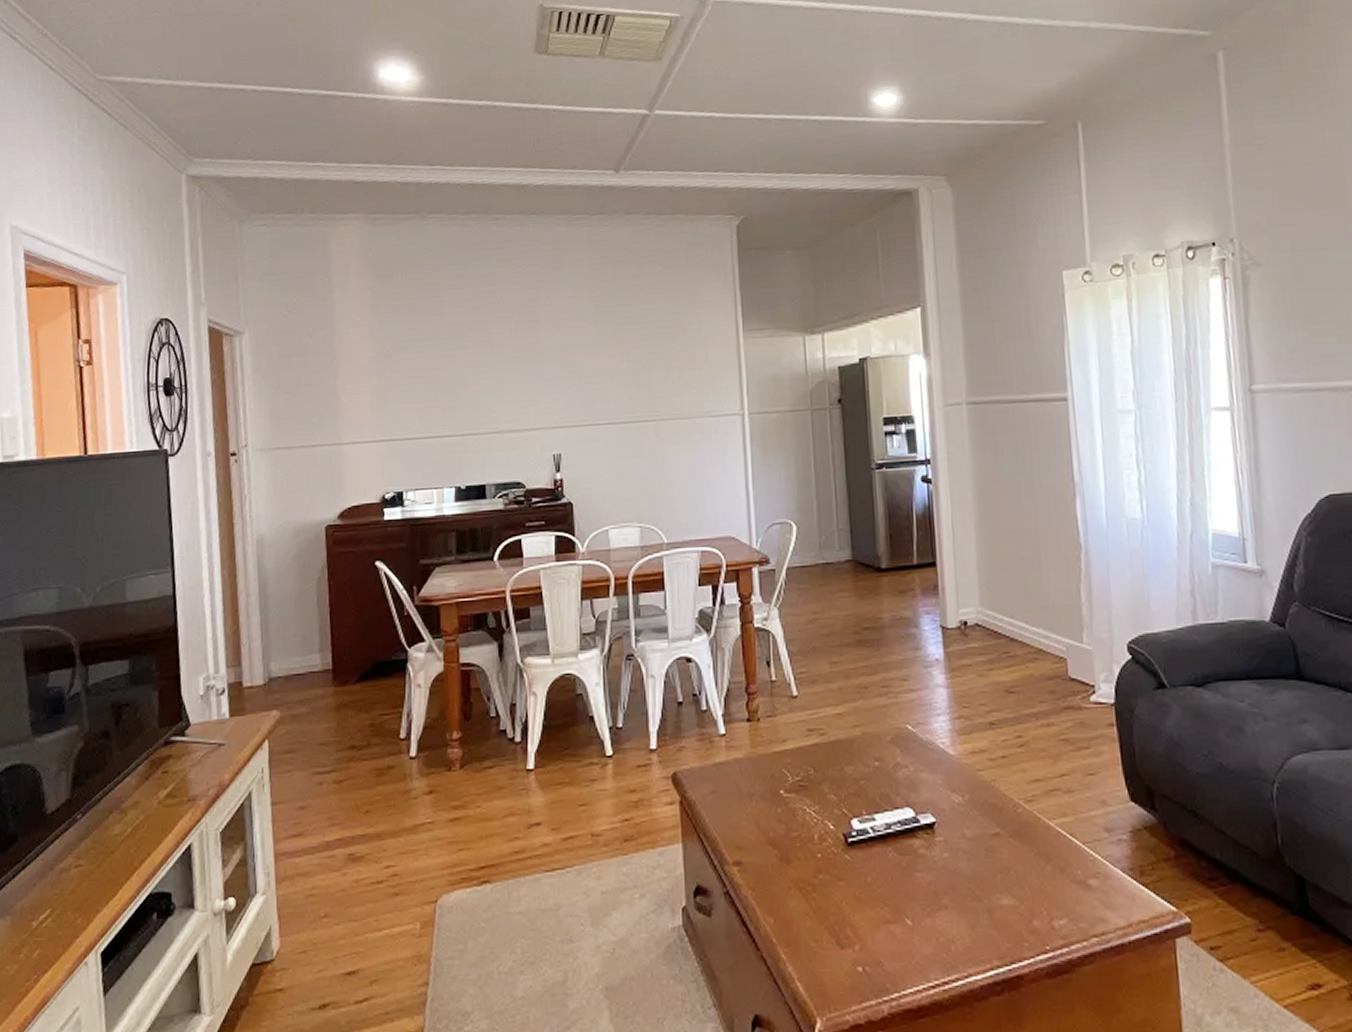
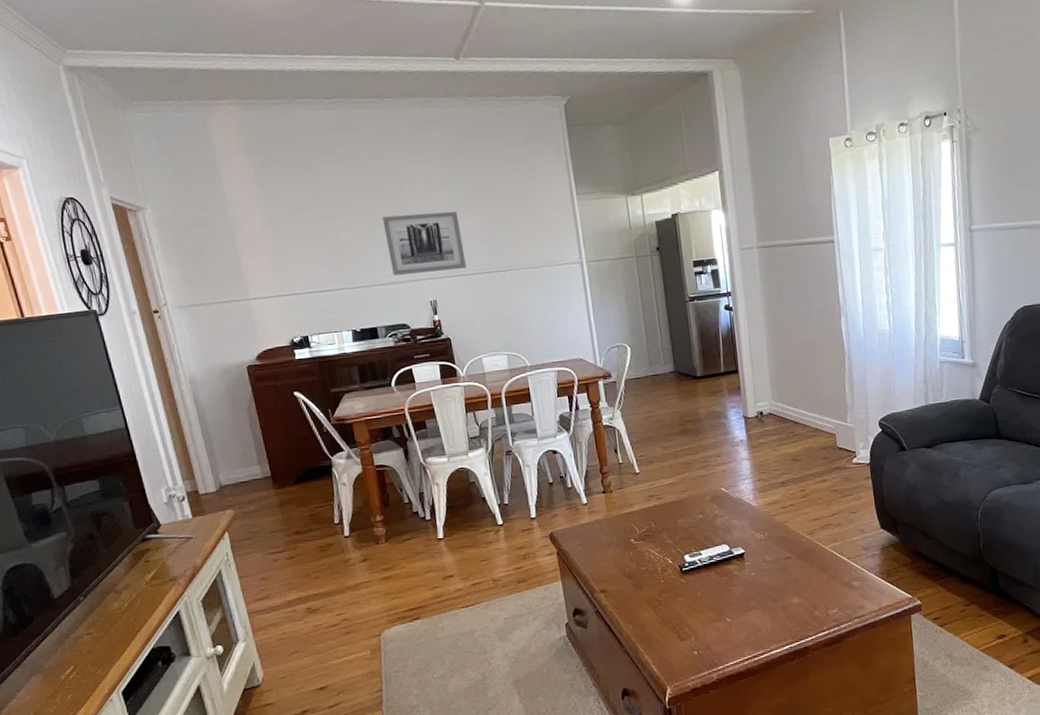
wall art: none [509,346,601,422] -> present [383,211,466,275]

